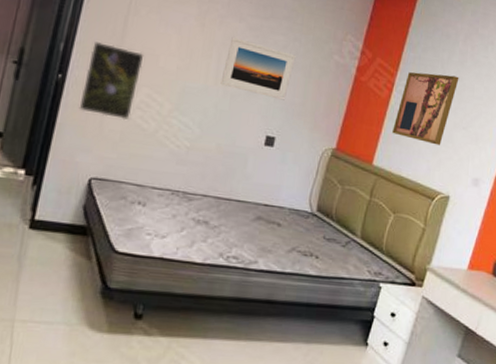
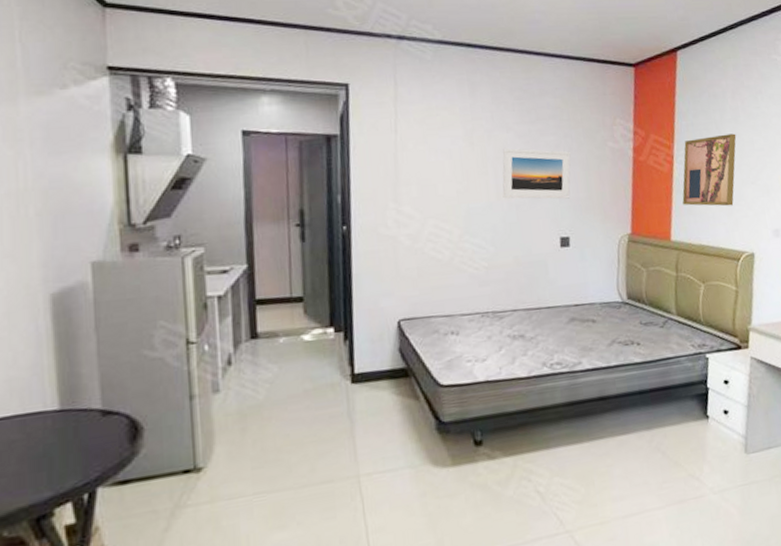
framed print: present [78,42,145,121] -> none [368,184,423,258]

